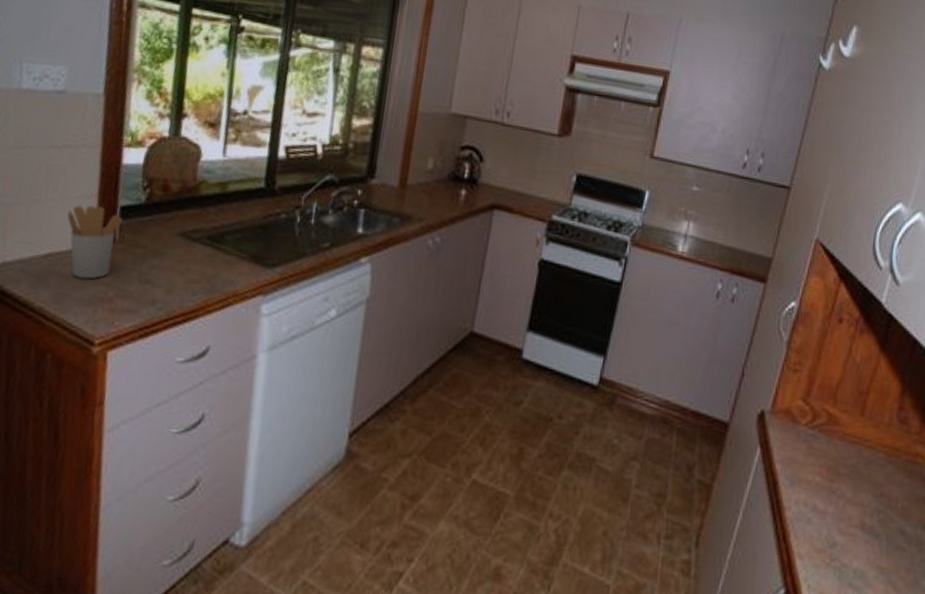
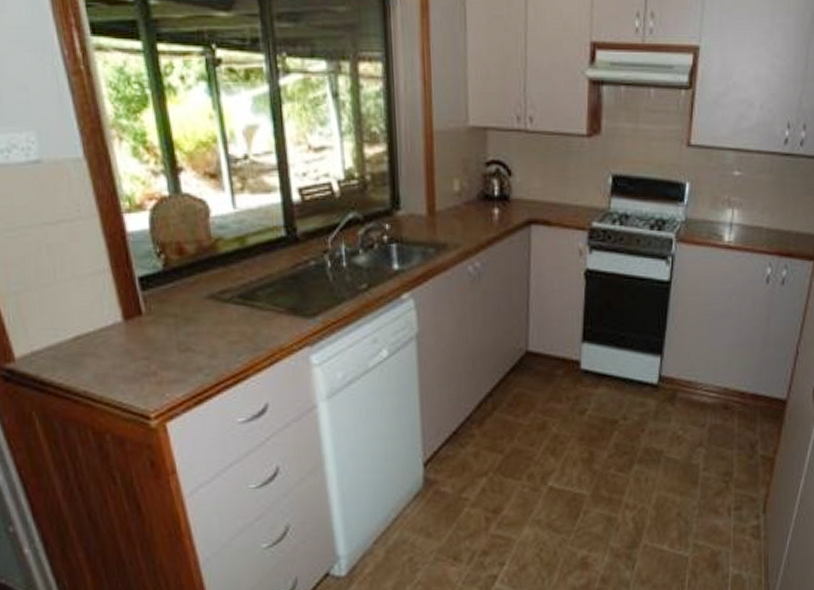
utensil holder: present [67,205,123,279] -> none [84,280,146,357]

